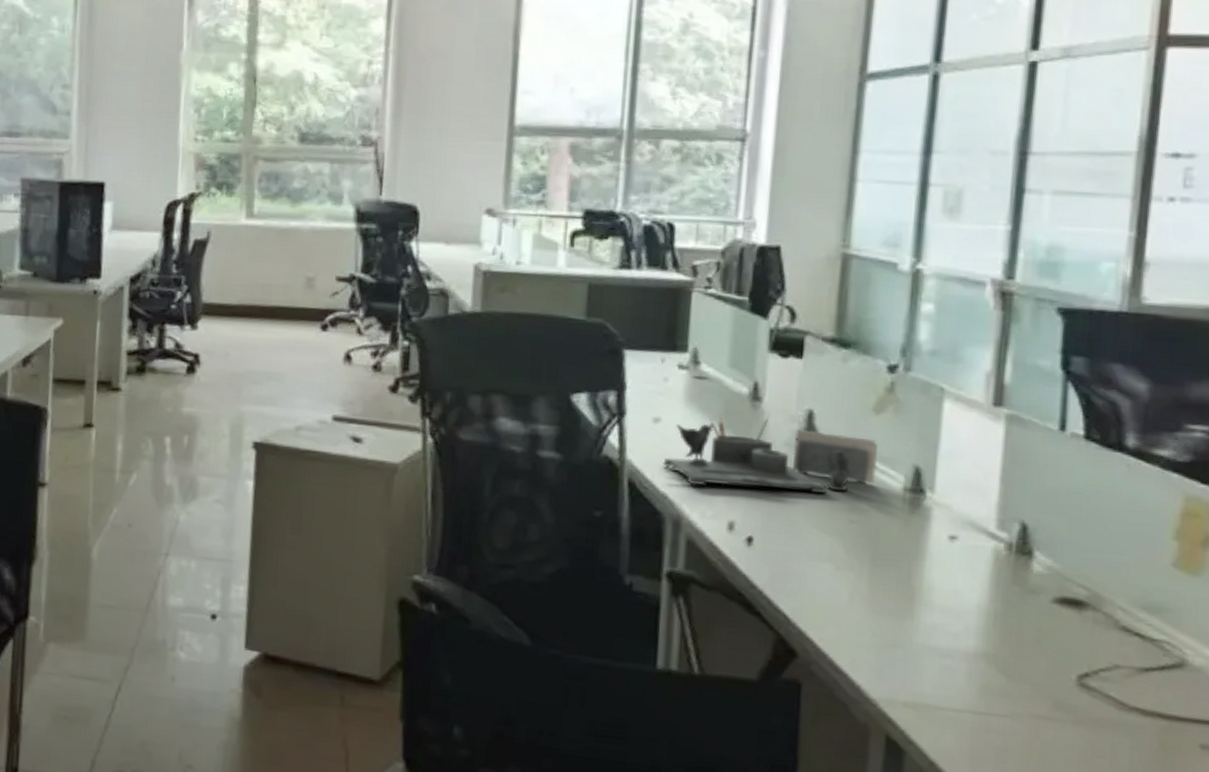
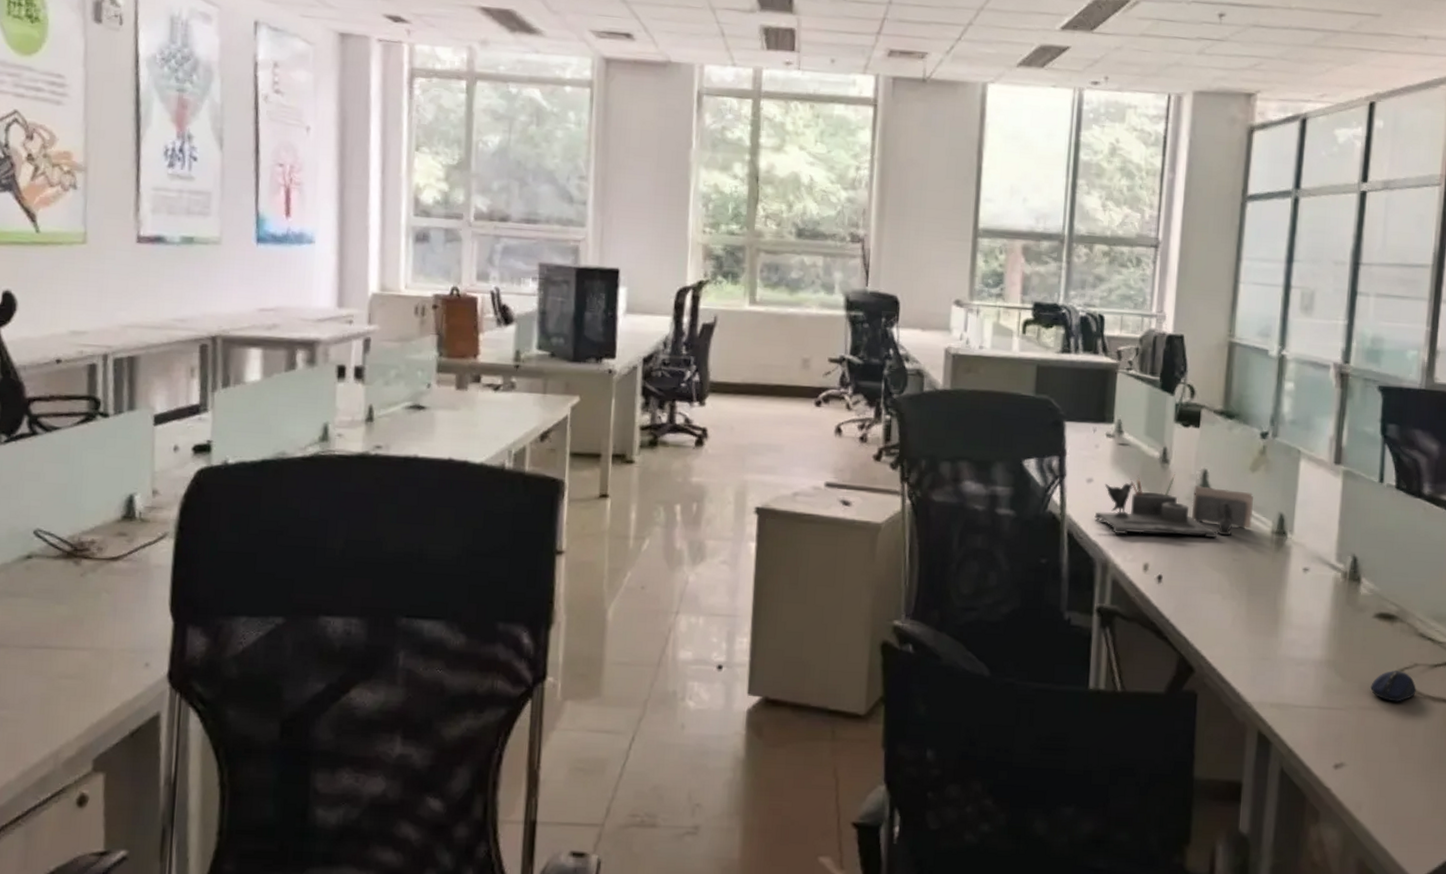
computer mouse: none [1048,672,1117,713] -> present [1370,671,1416,702]

